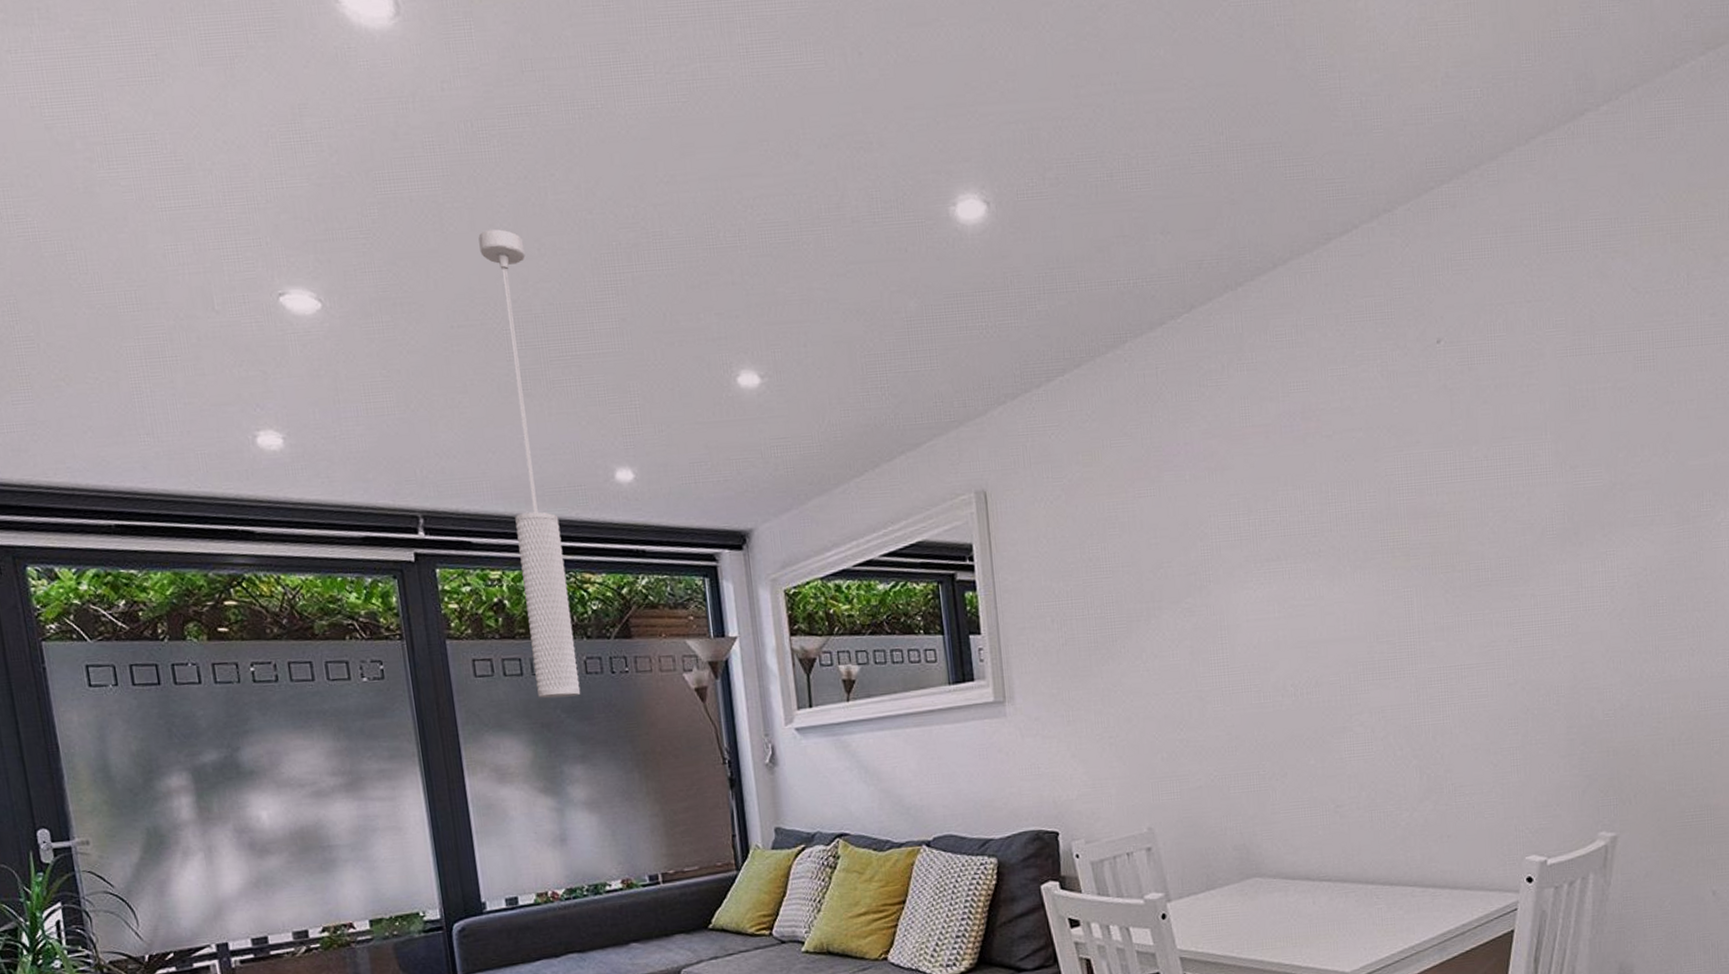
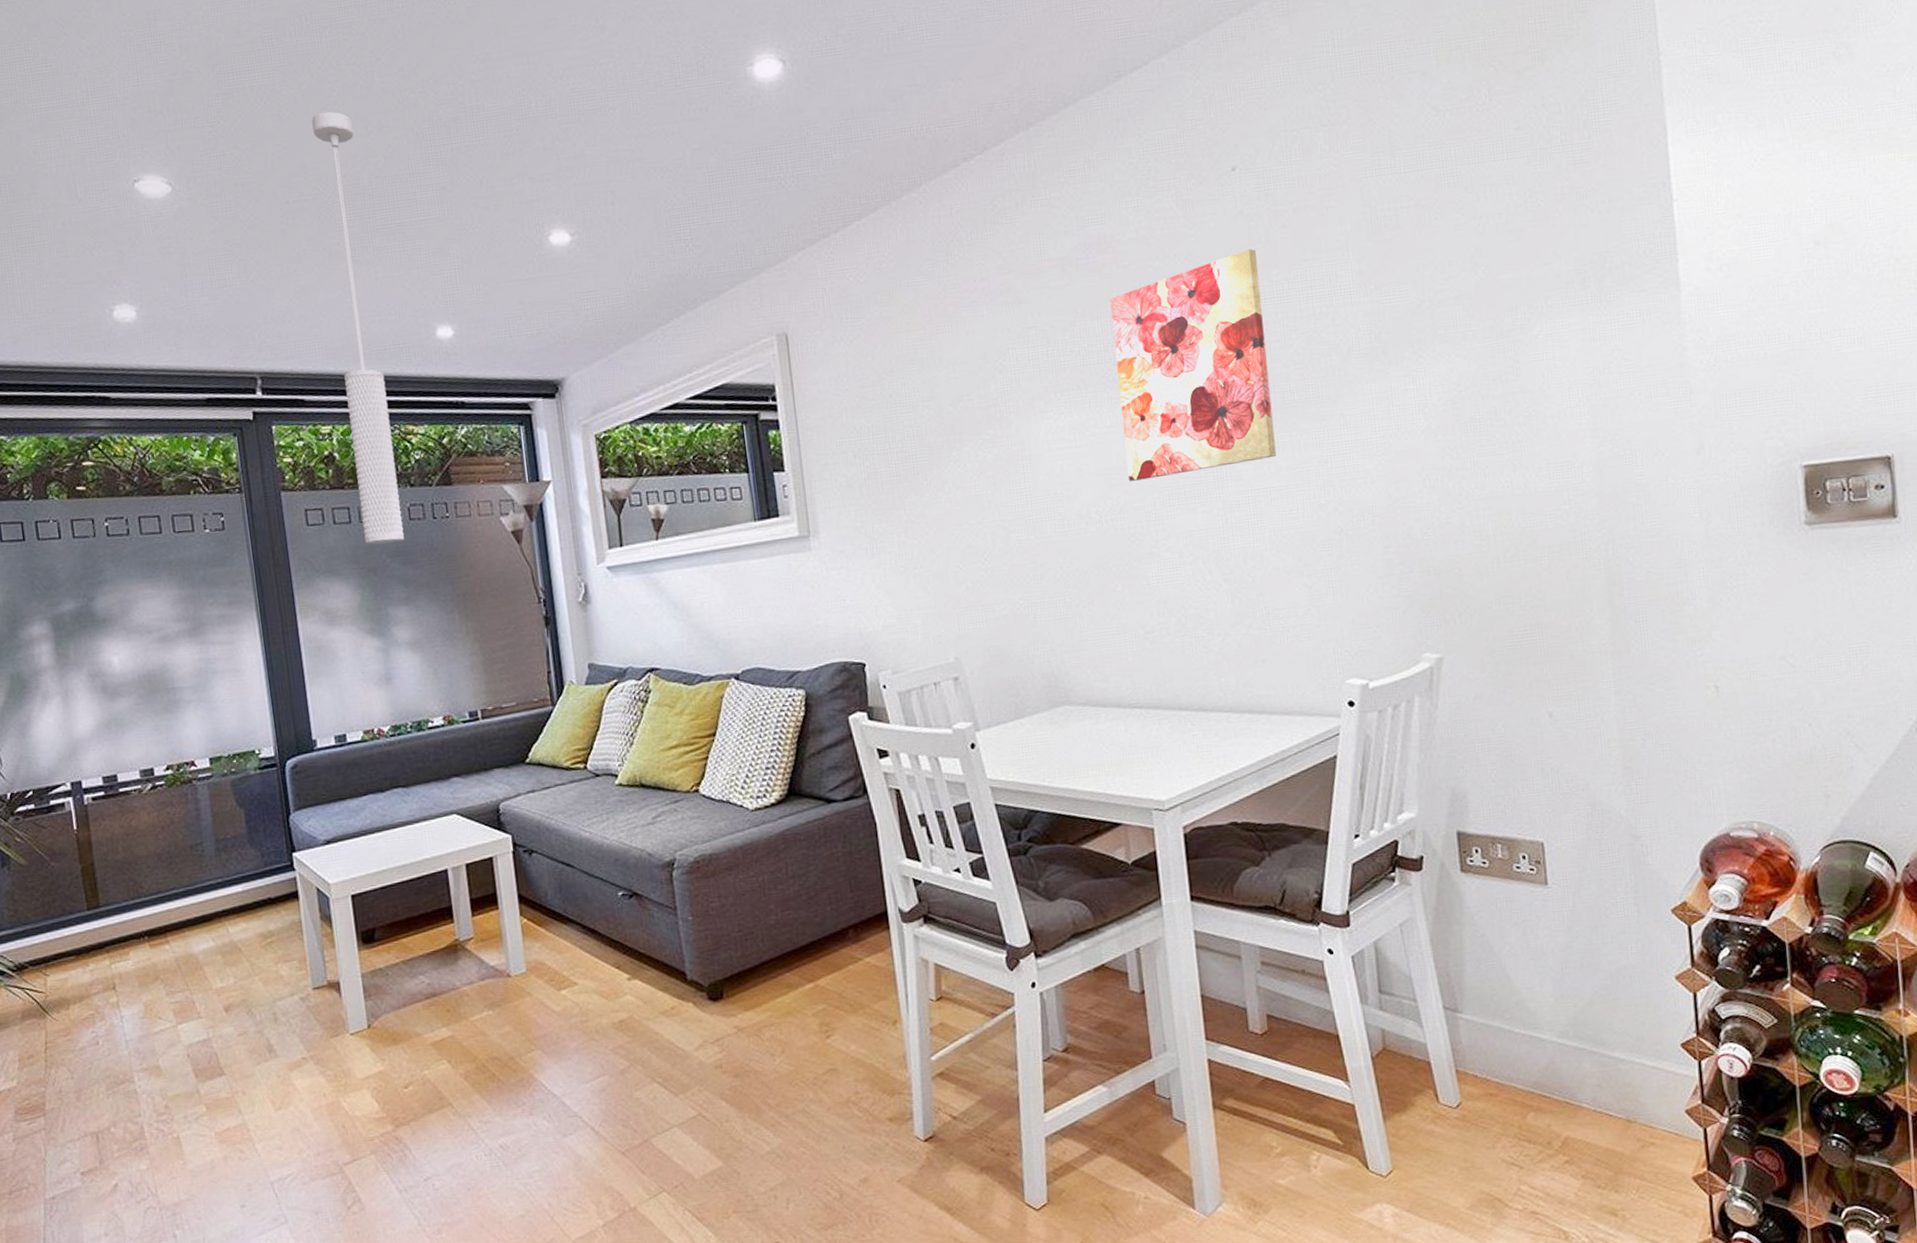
wall art: none [1312,424,1469,655] -> present [1110,249,1277,481]

